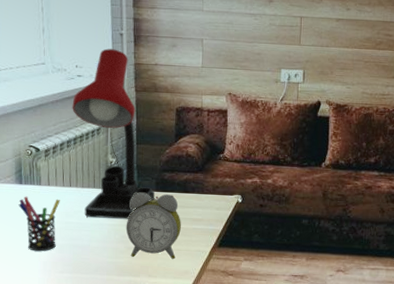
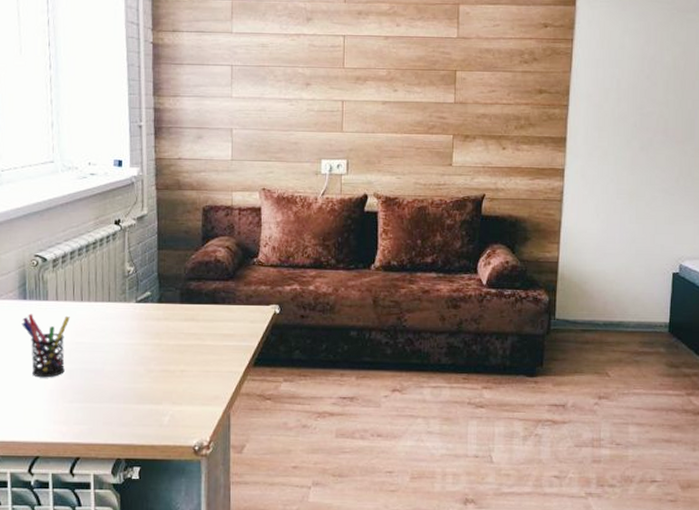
desk lamp: present [72,48,155,219] -> none [84,143,180,337]
alarm clock: present [126,192,181,260] -> none [145,305,210,383]

